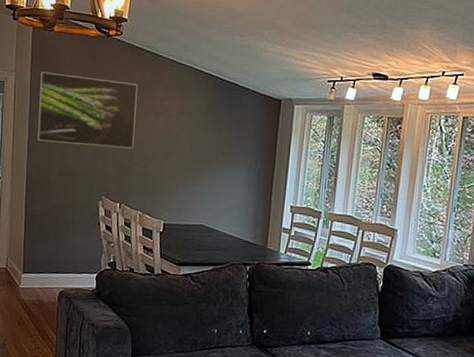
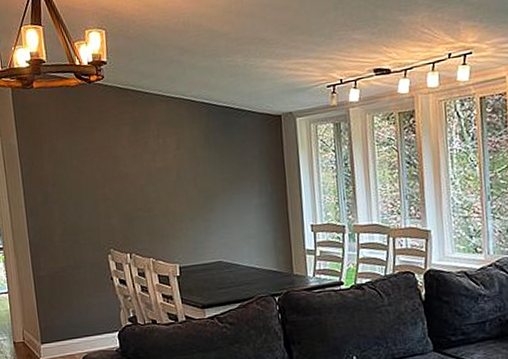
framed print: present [37,72,138,149] -> none [26,126,135,204]

